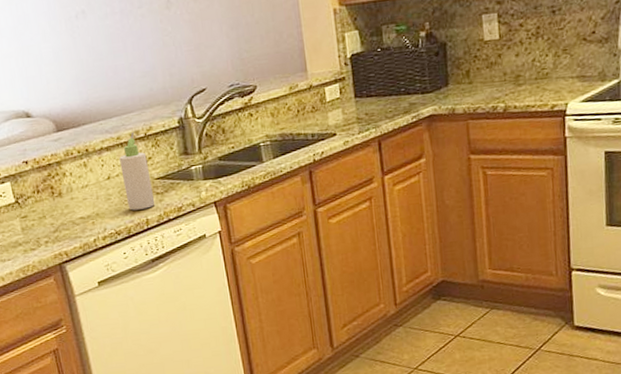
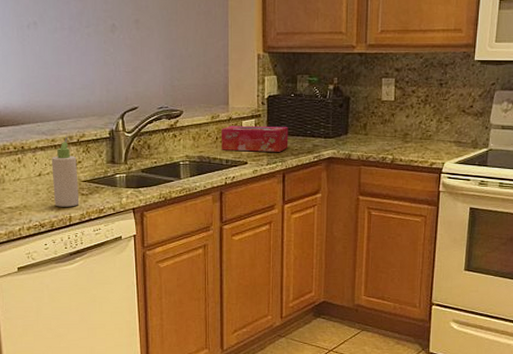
tissue box: none [302,87,381,124] -> present [221,125,289,152]

